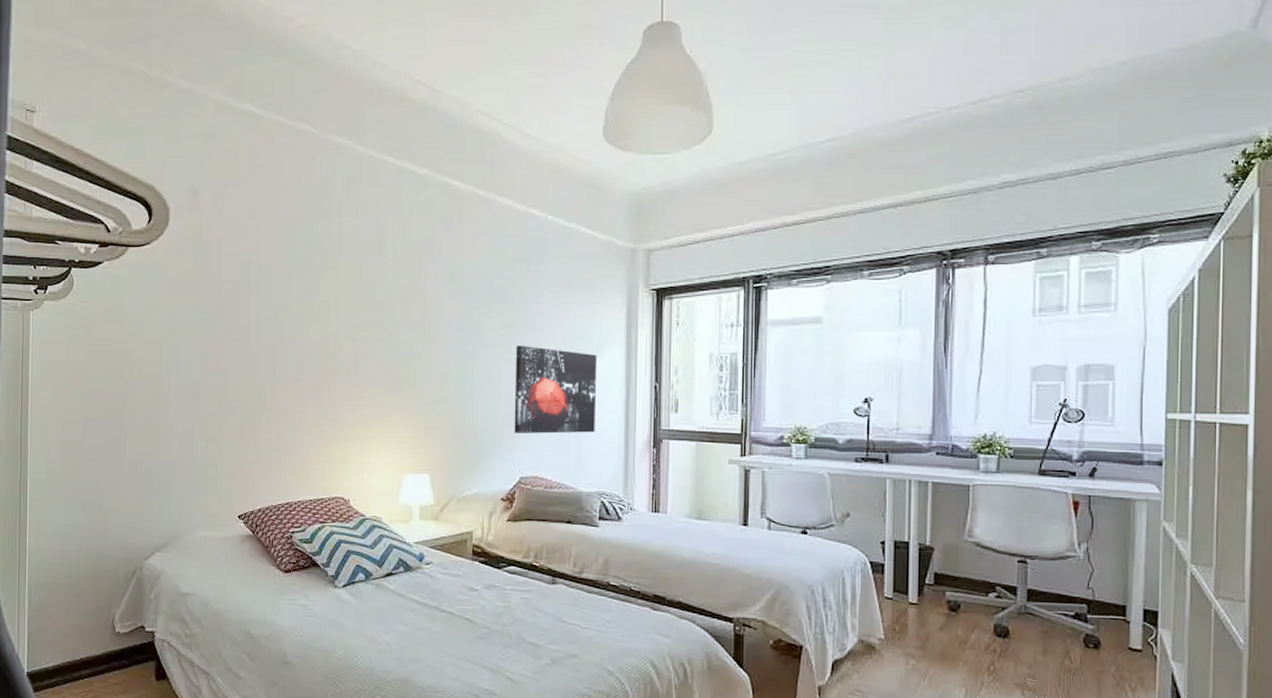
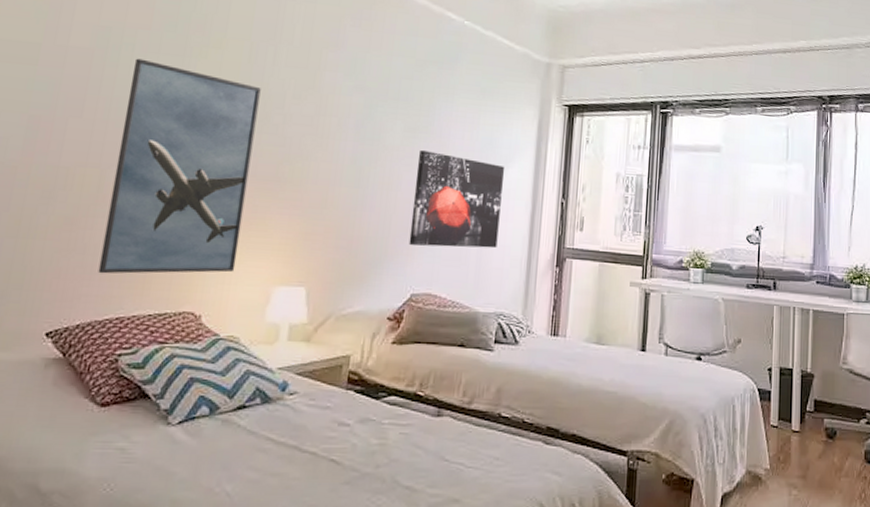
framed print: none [268,285,374,468] -> present [98,58,261,274]

